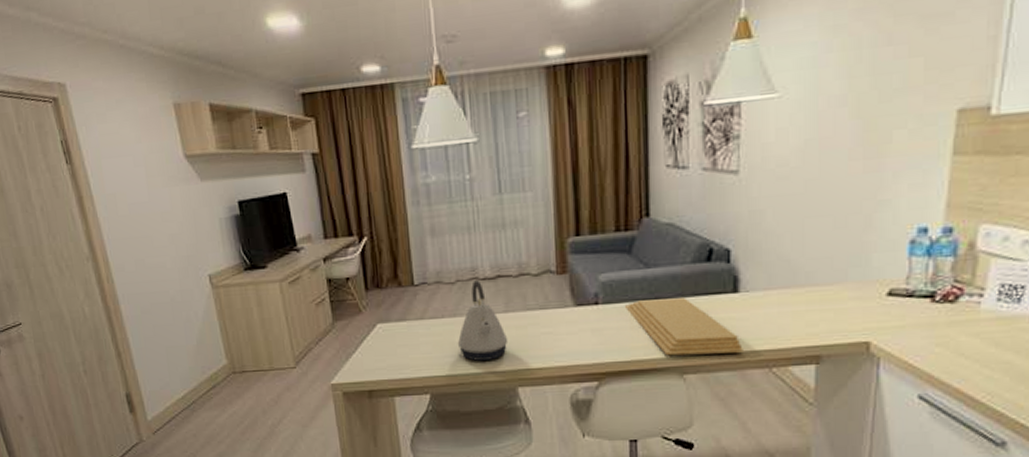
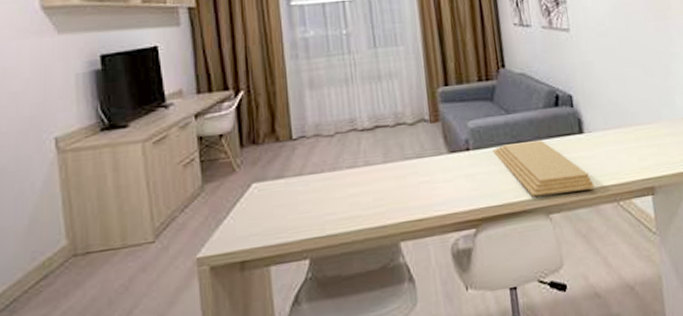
kettle: present [458,280,509,361] -> none [338,132,389,217]

